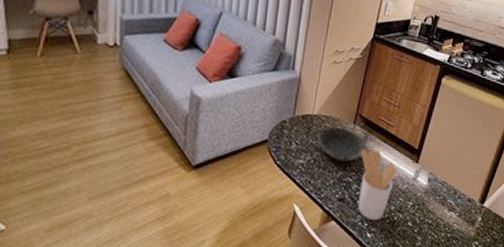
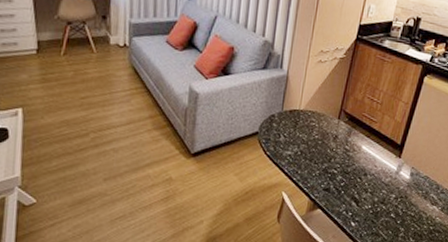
bowl: present [318,126,367,162] -> none [304,121,351,155]
utensil holder: present [358,148,399,221] -> none [343,142,382,211]

